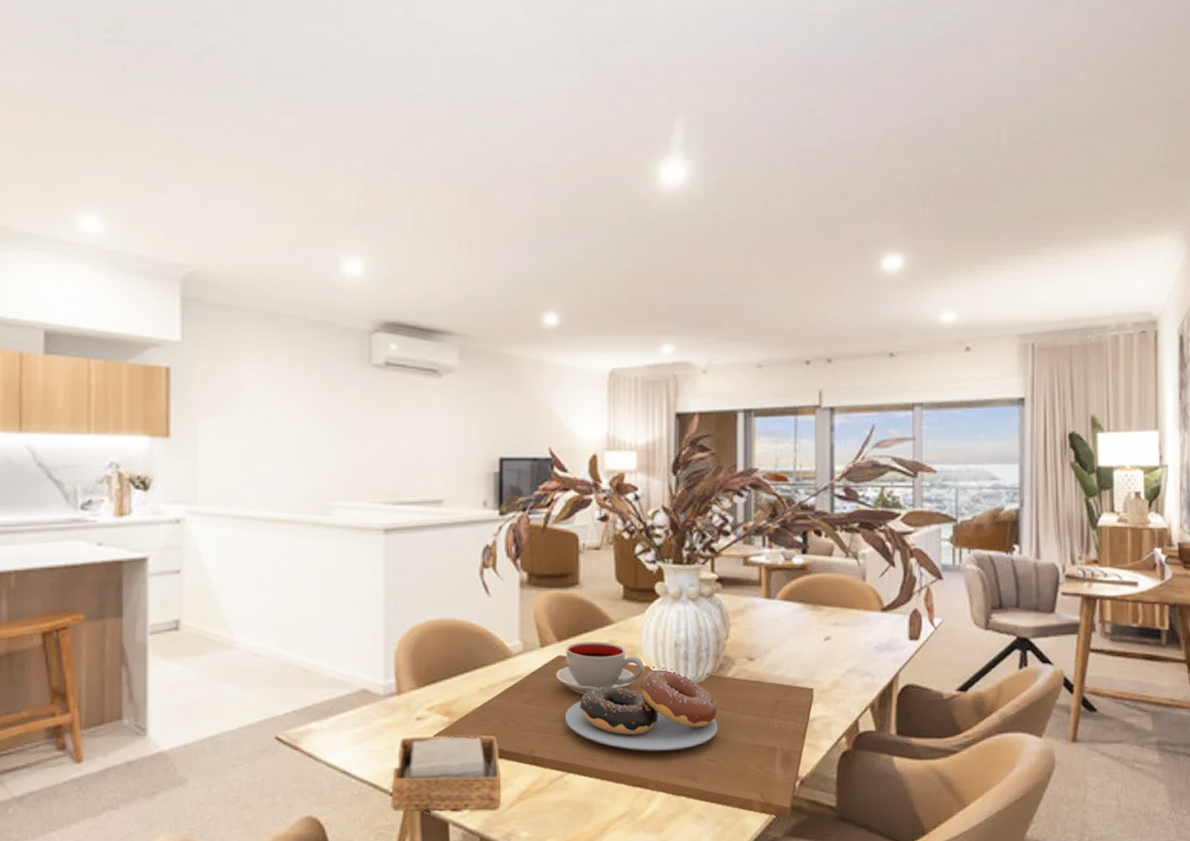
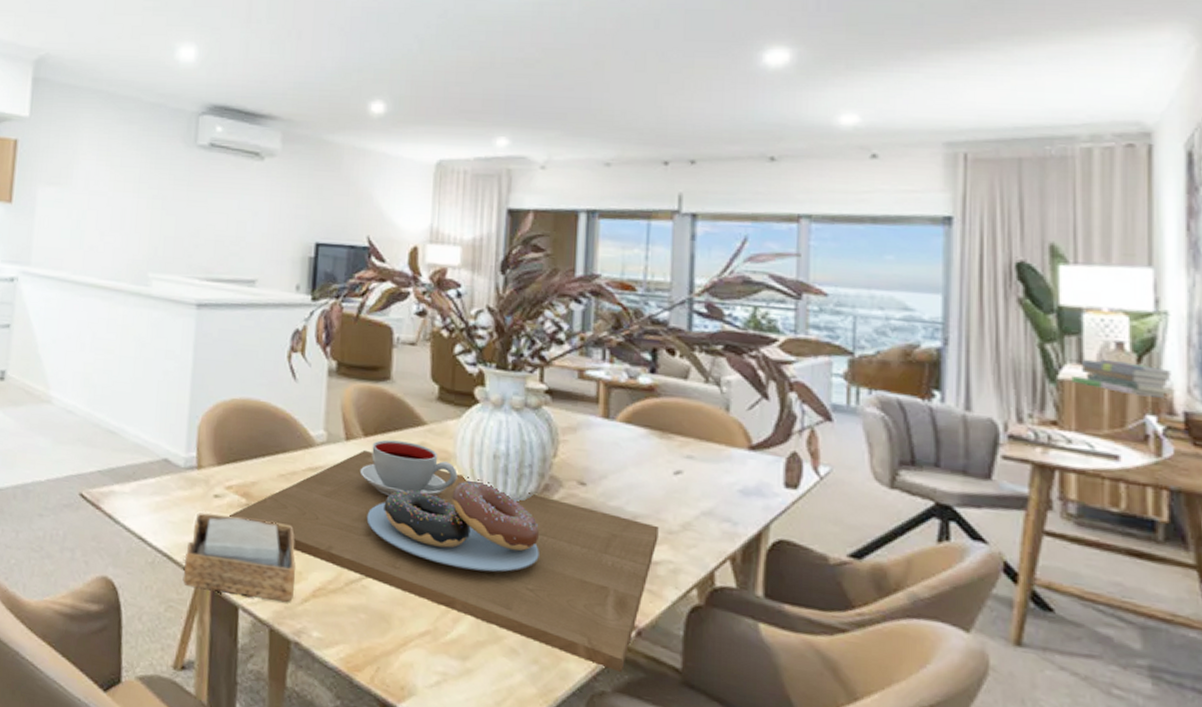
books: none [1106,506,1173,534] -> present [1071,358,1175,398]

